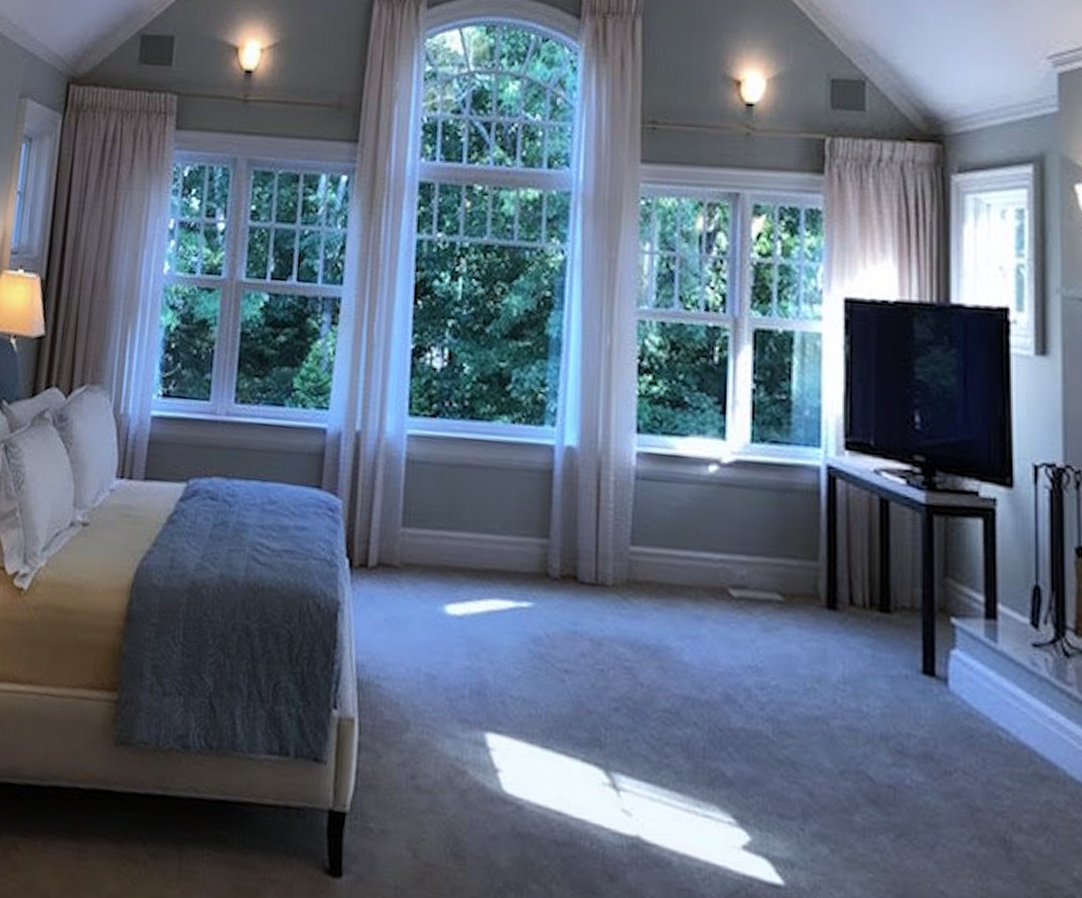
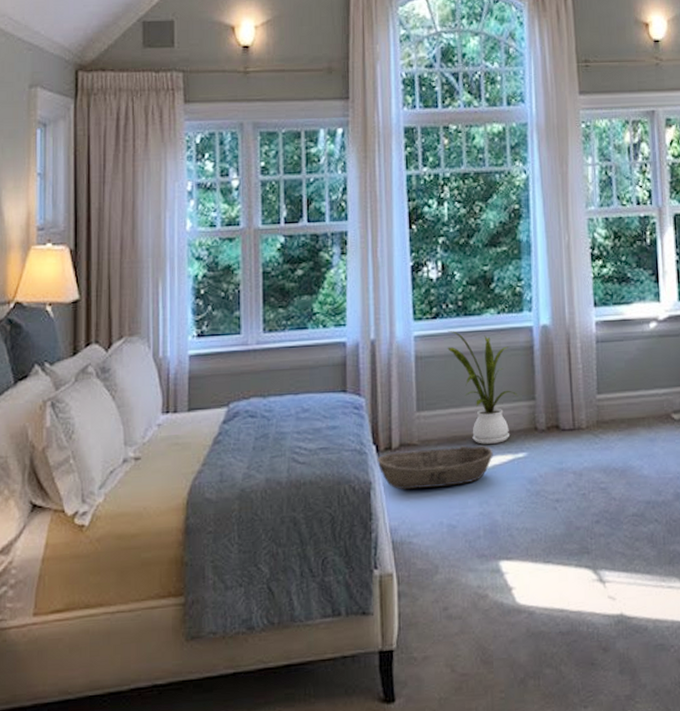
basket: none [349,571,490,627] -> present [377,445,493,490]
house plant: none [446,435,527,584] -> present [447,331,517,444]

